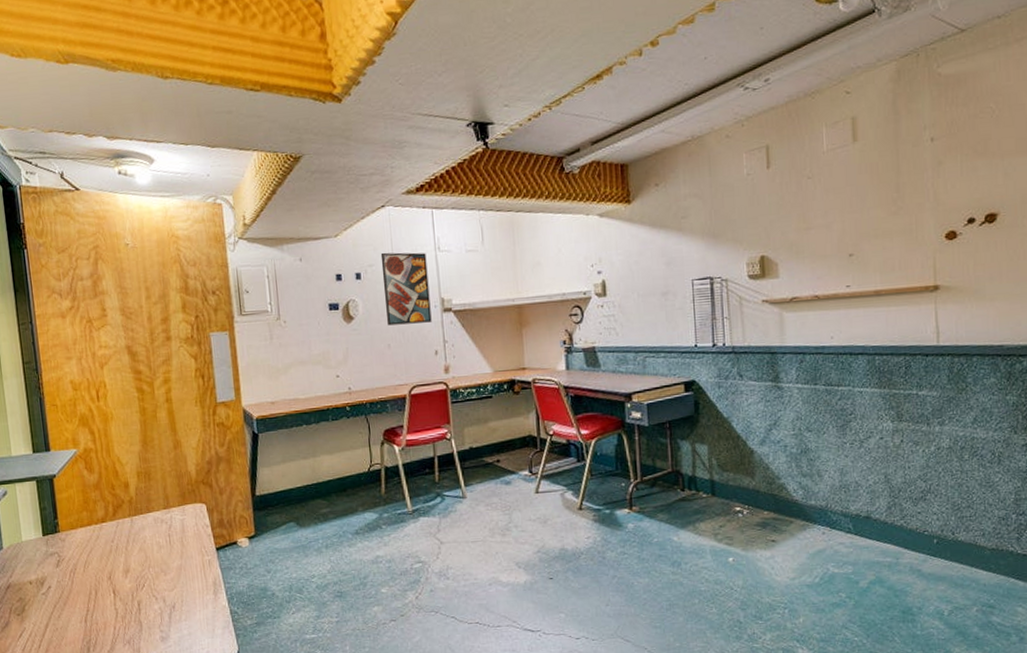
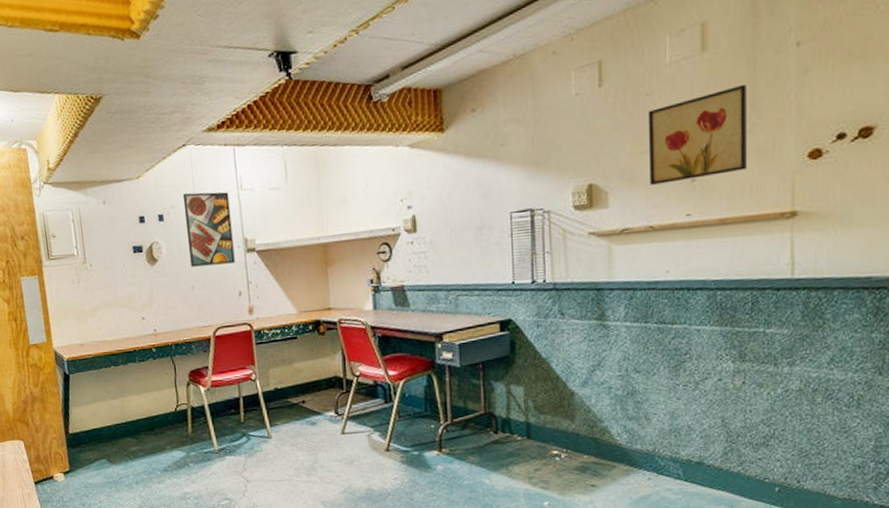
wall art: none [810,172,895,258] -> present [648,84,747,185]

